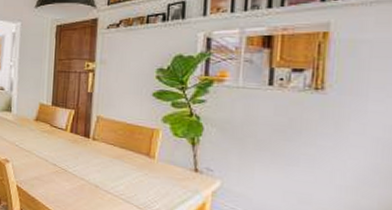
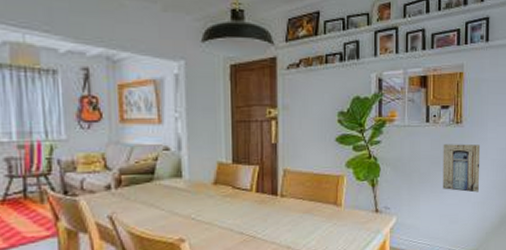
wall art: none [289,111,355,174] -> present [442,144,481,193]

